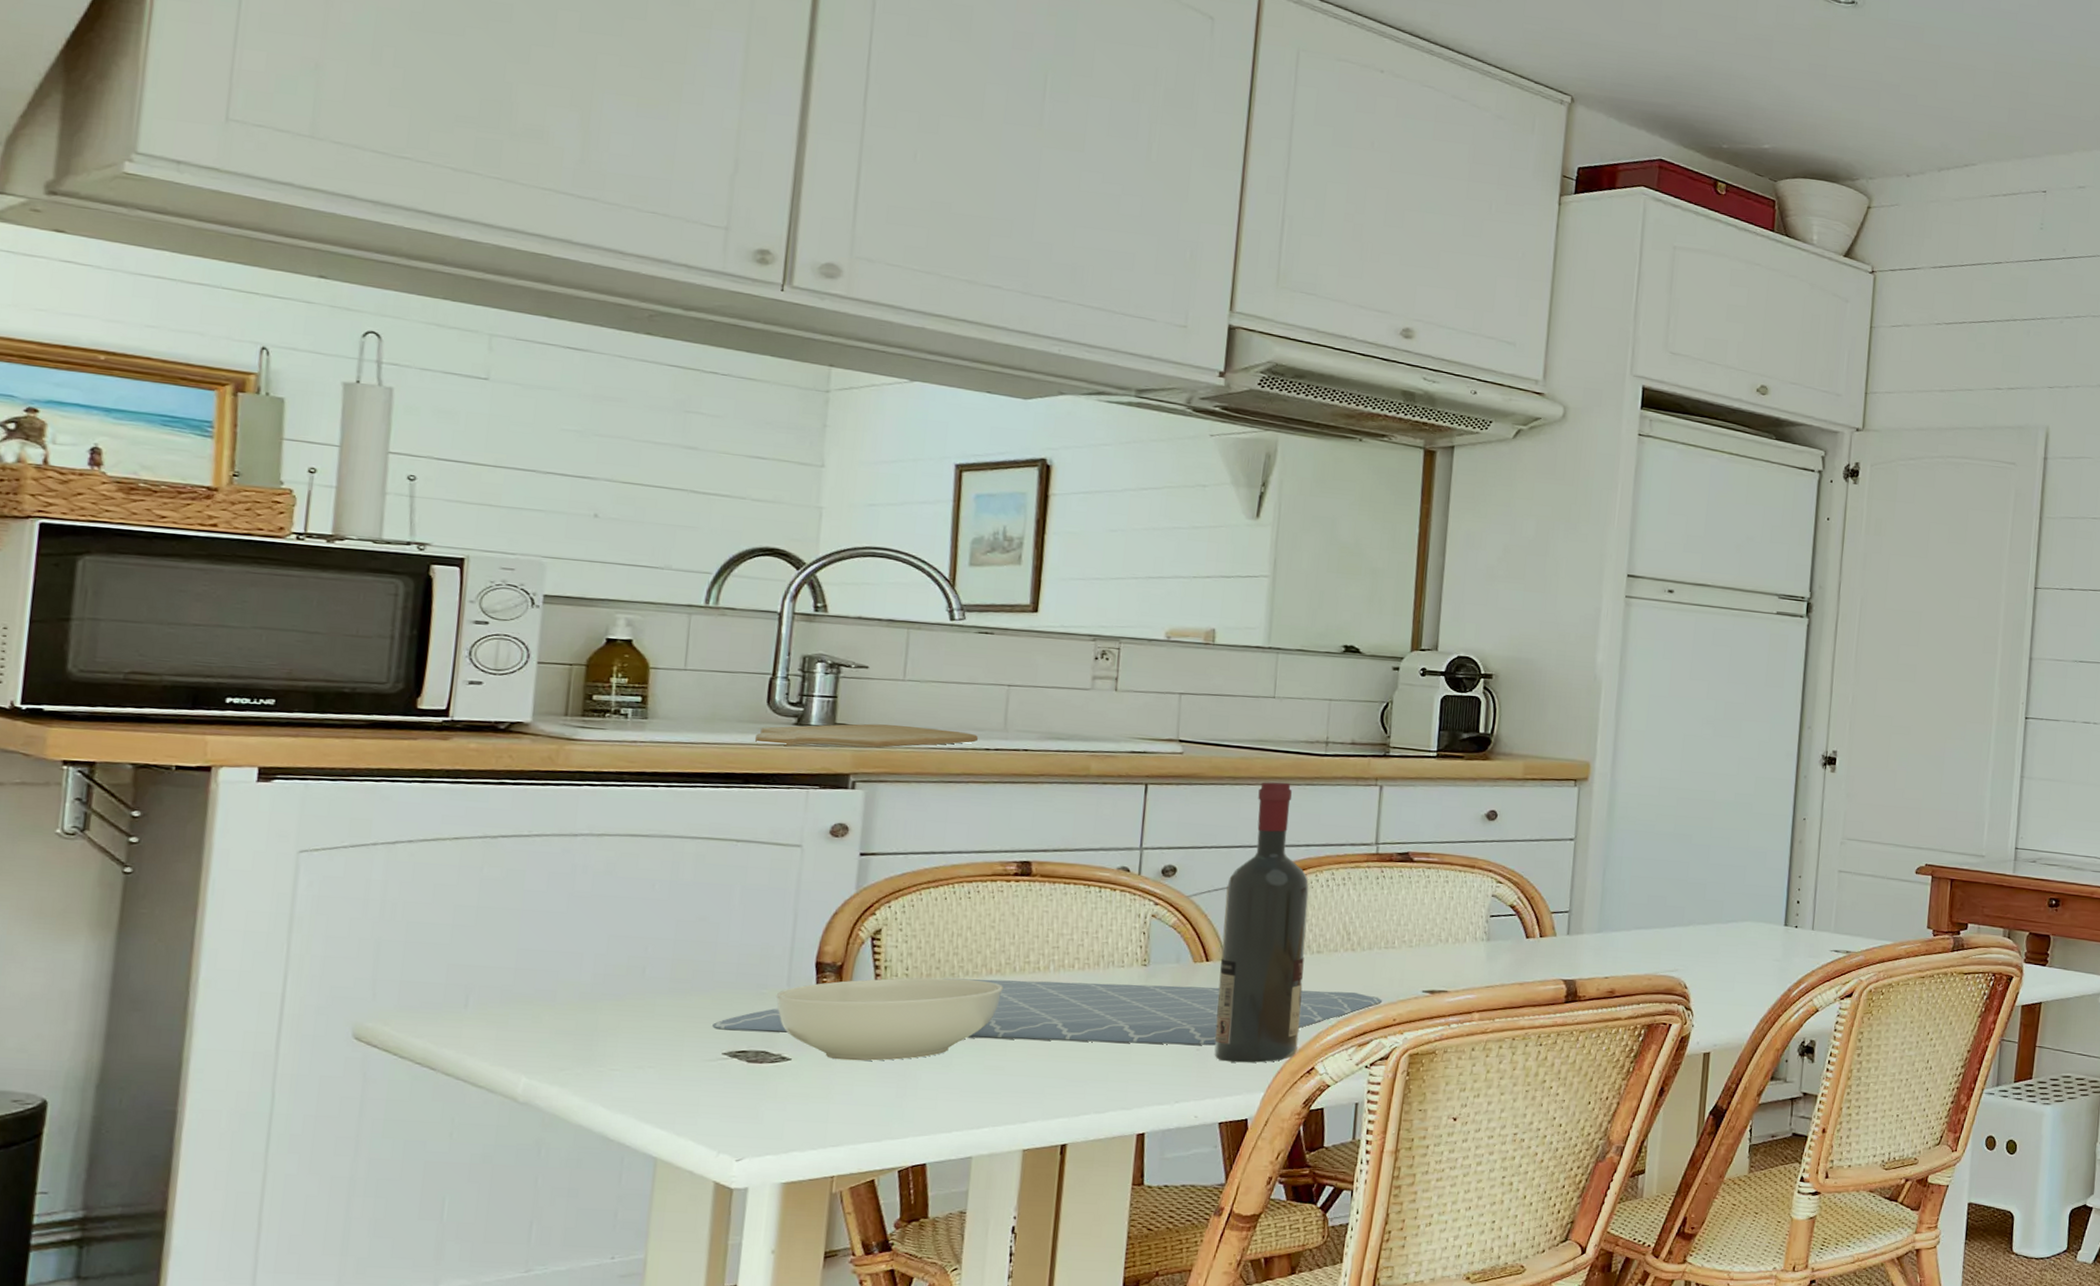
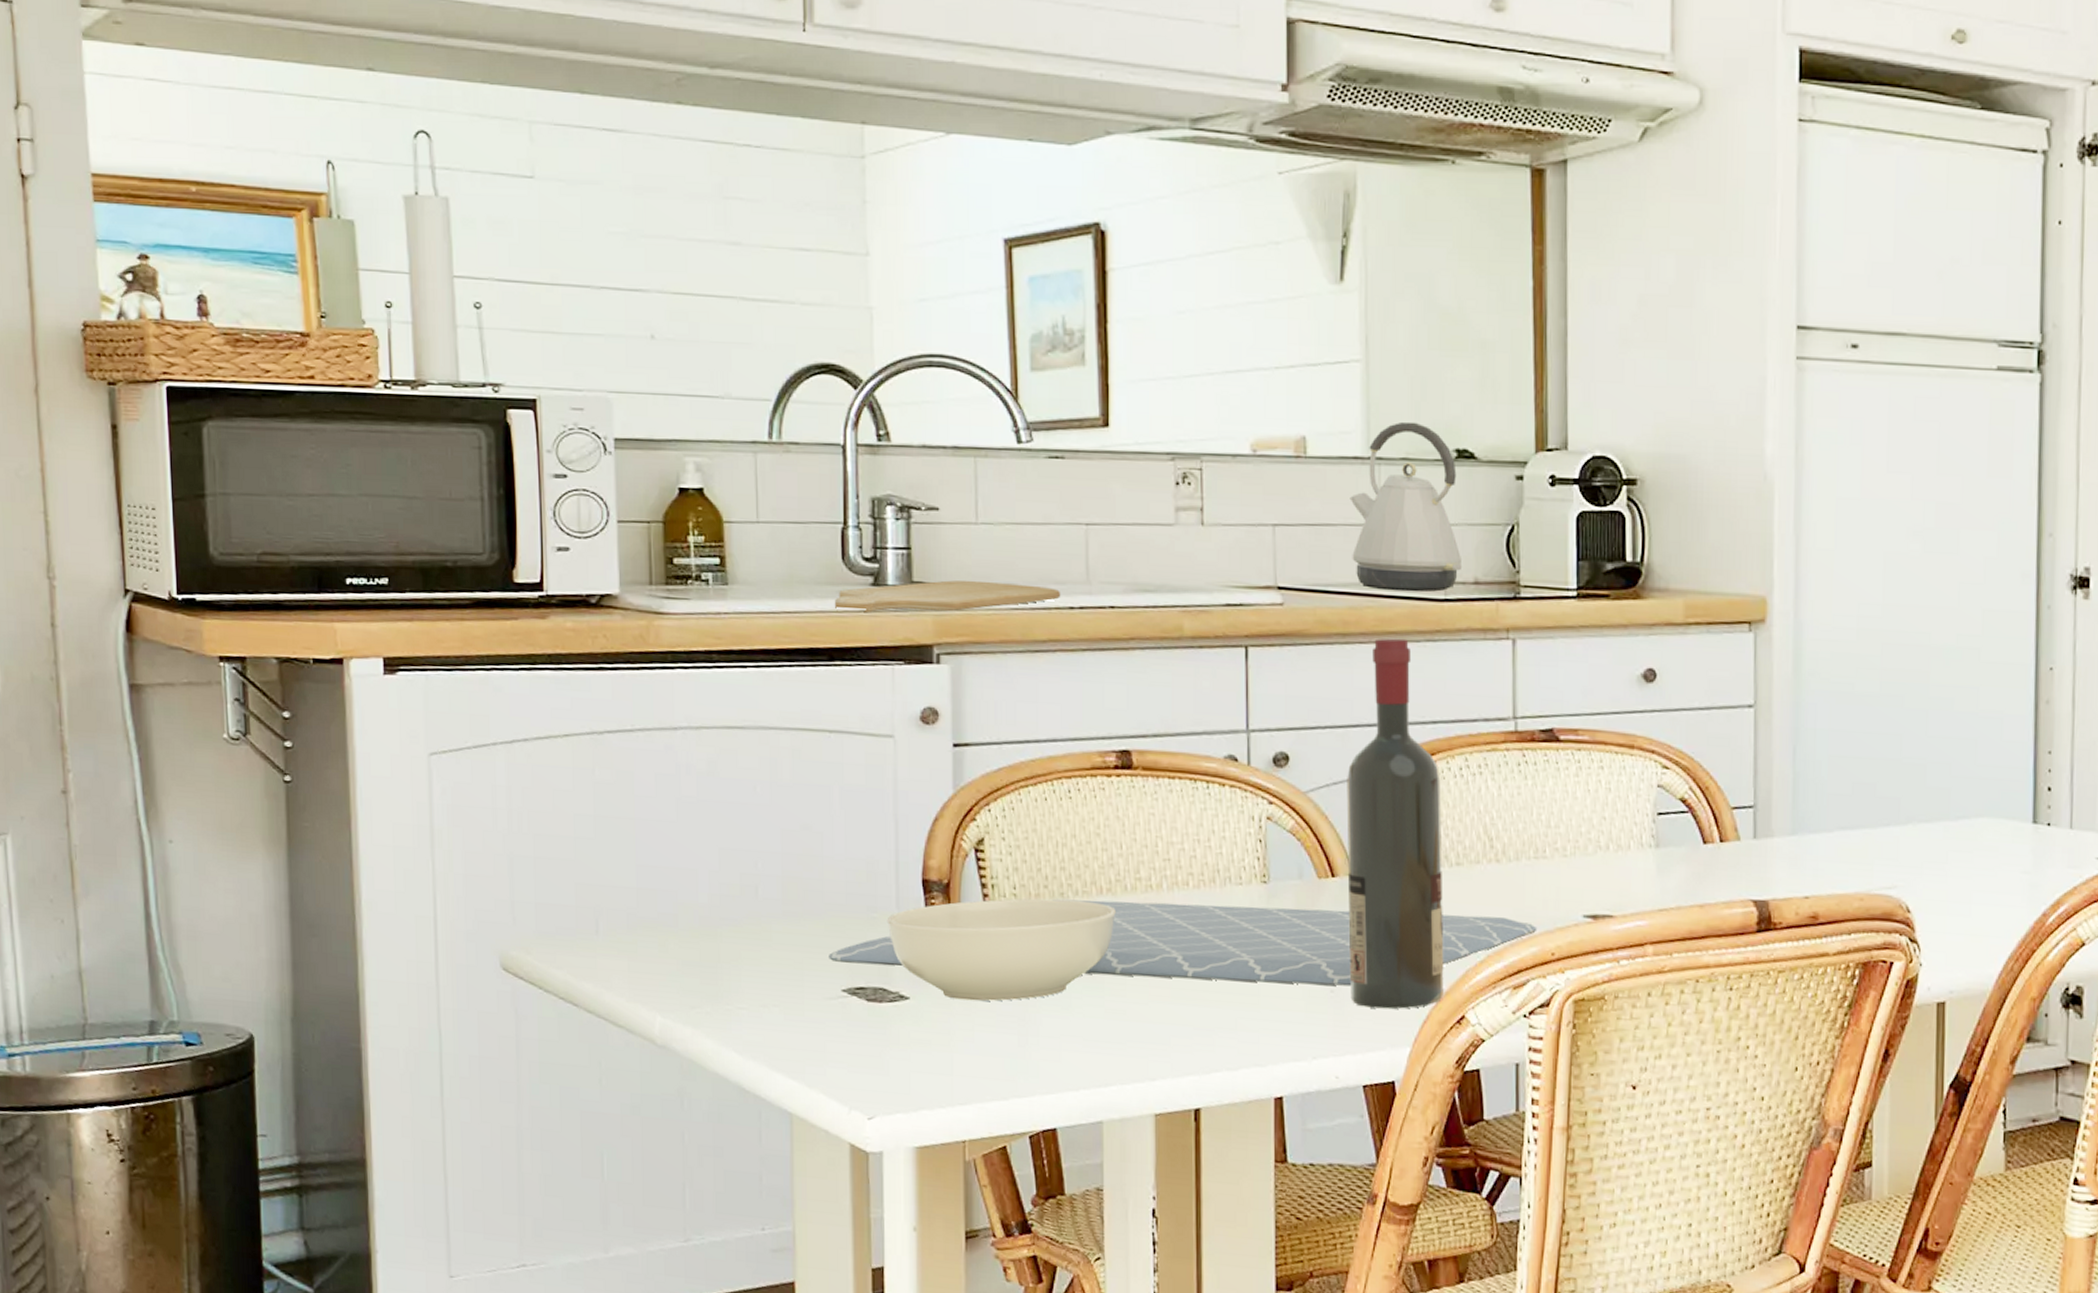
kettle: none [1247,623,1344,749] -> present [1350,421,1463,593]

